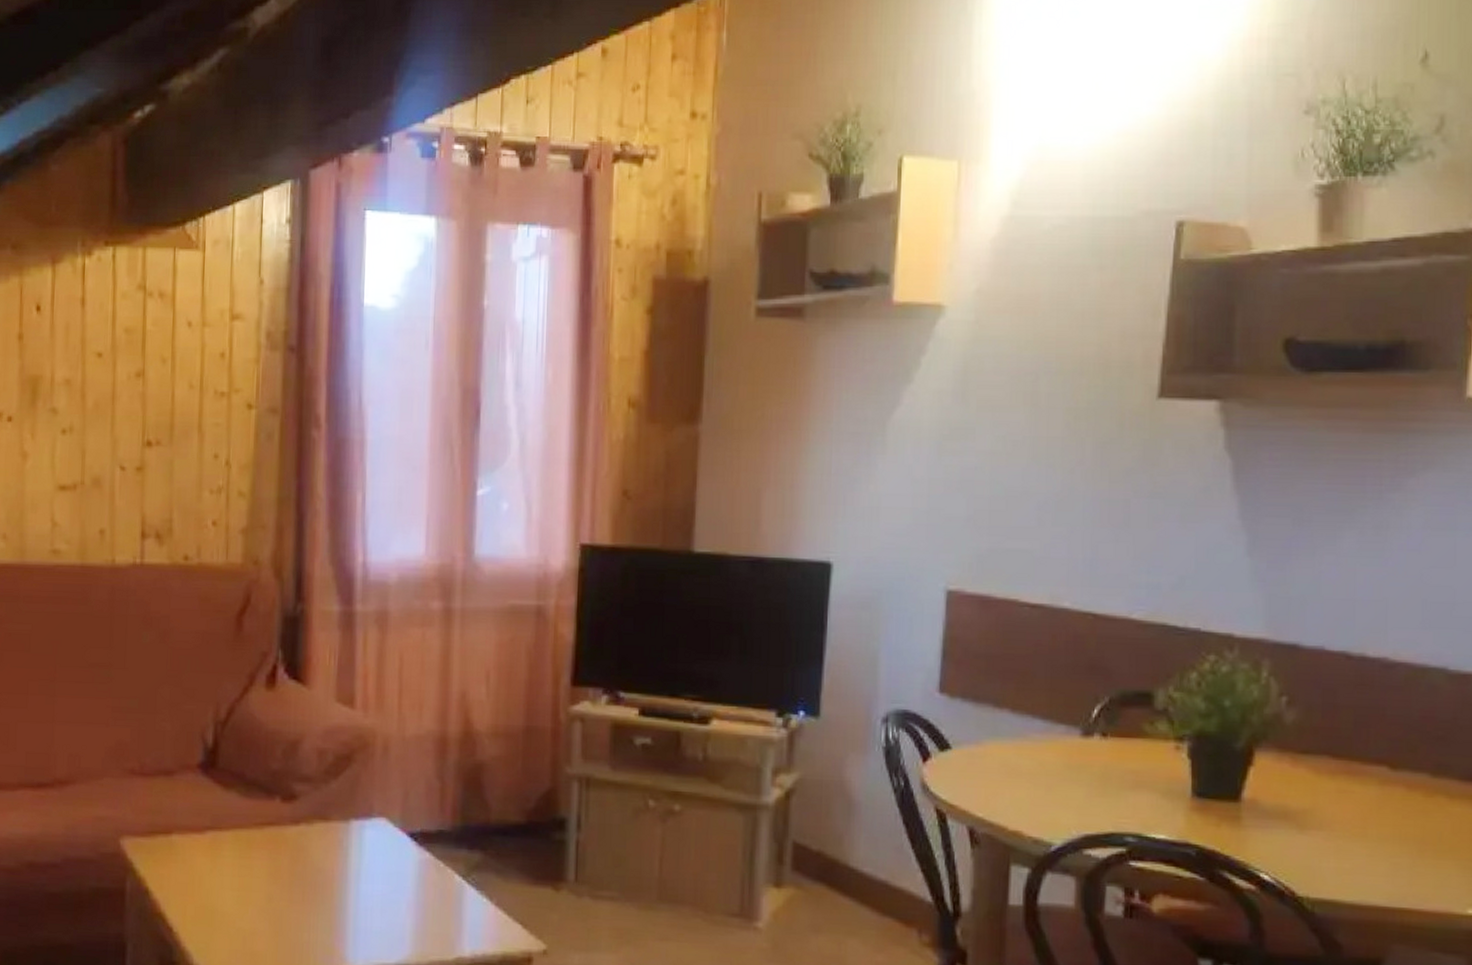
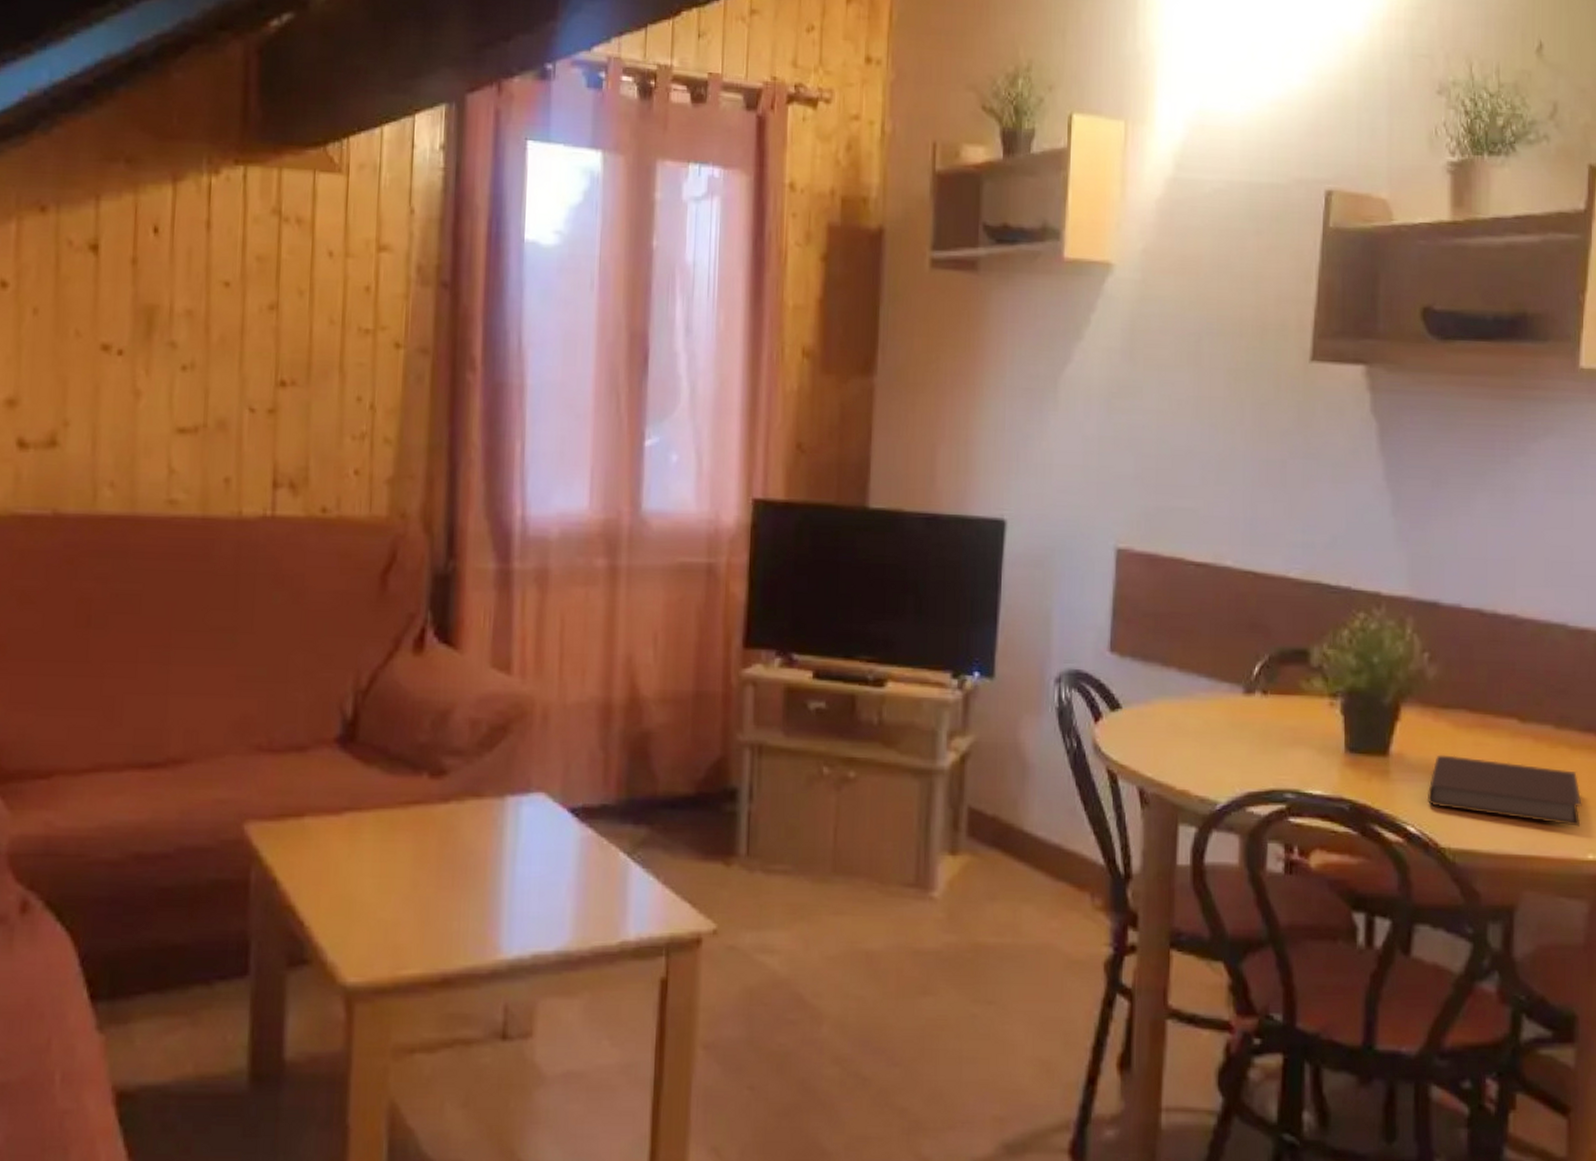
notebook: none [1282,801,1462,880] -> present [1427,755,1582,827]

